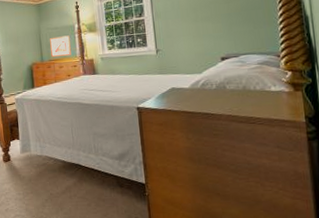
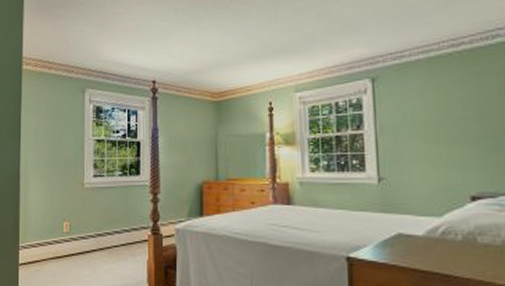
picture frame: present [50,35,71,57] -> none [230,147,258,176]

